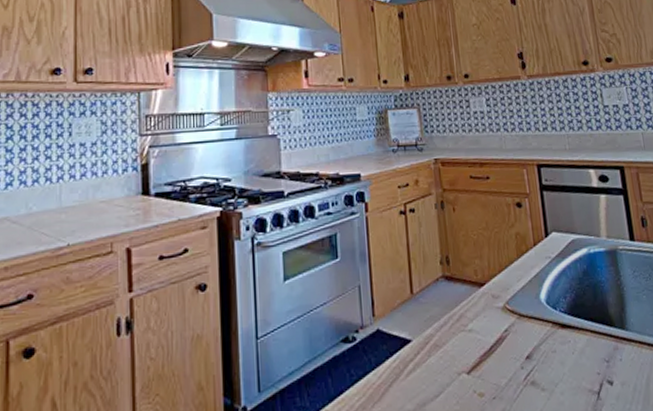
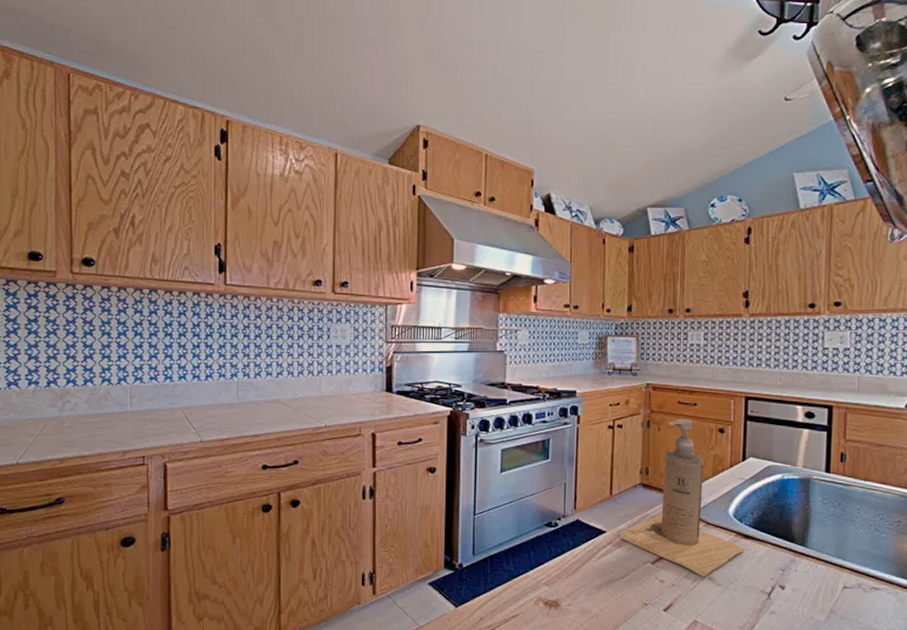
soap dispenser: none [427,194,565,383] -> present [620,418,745,577]

